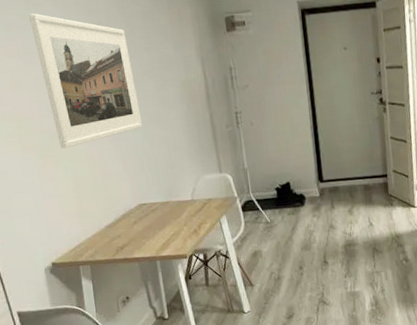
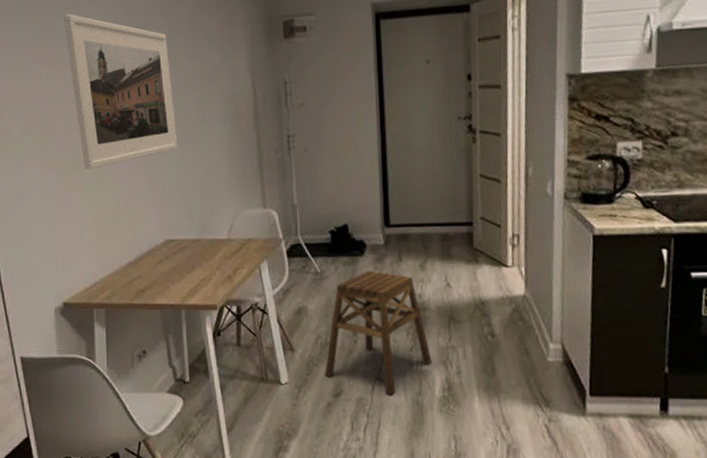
stool: none [279,217,362,313] -> present [325,270,432,395]

